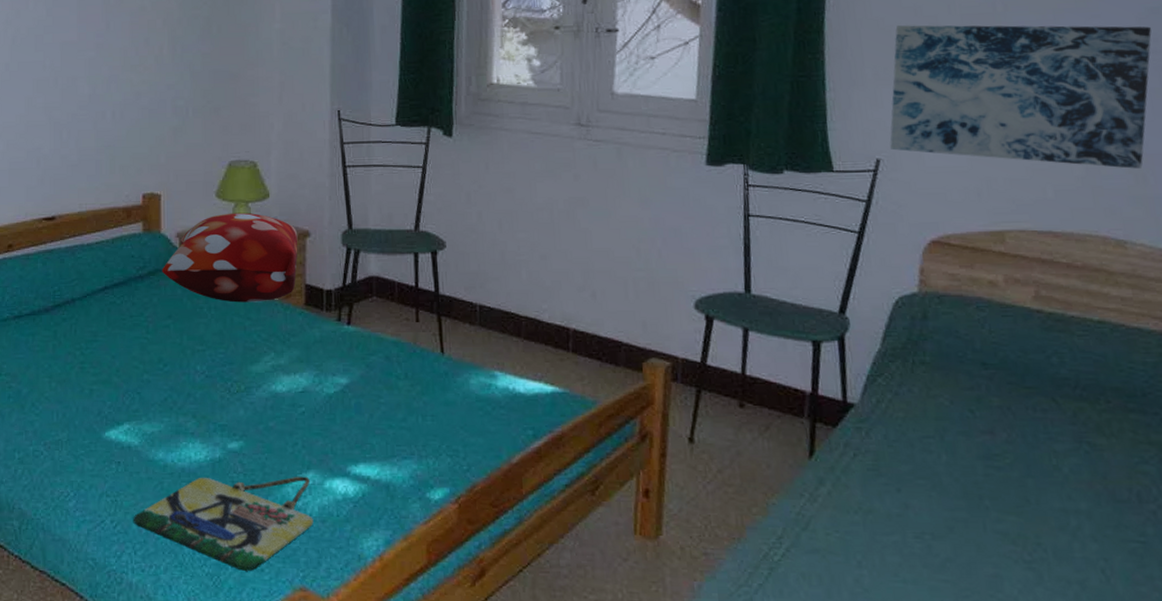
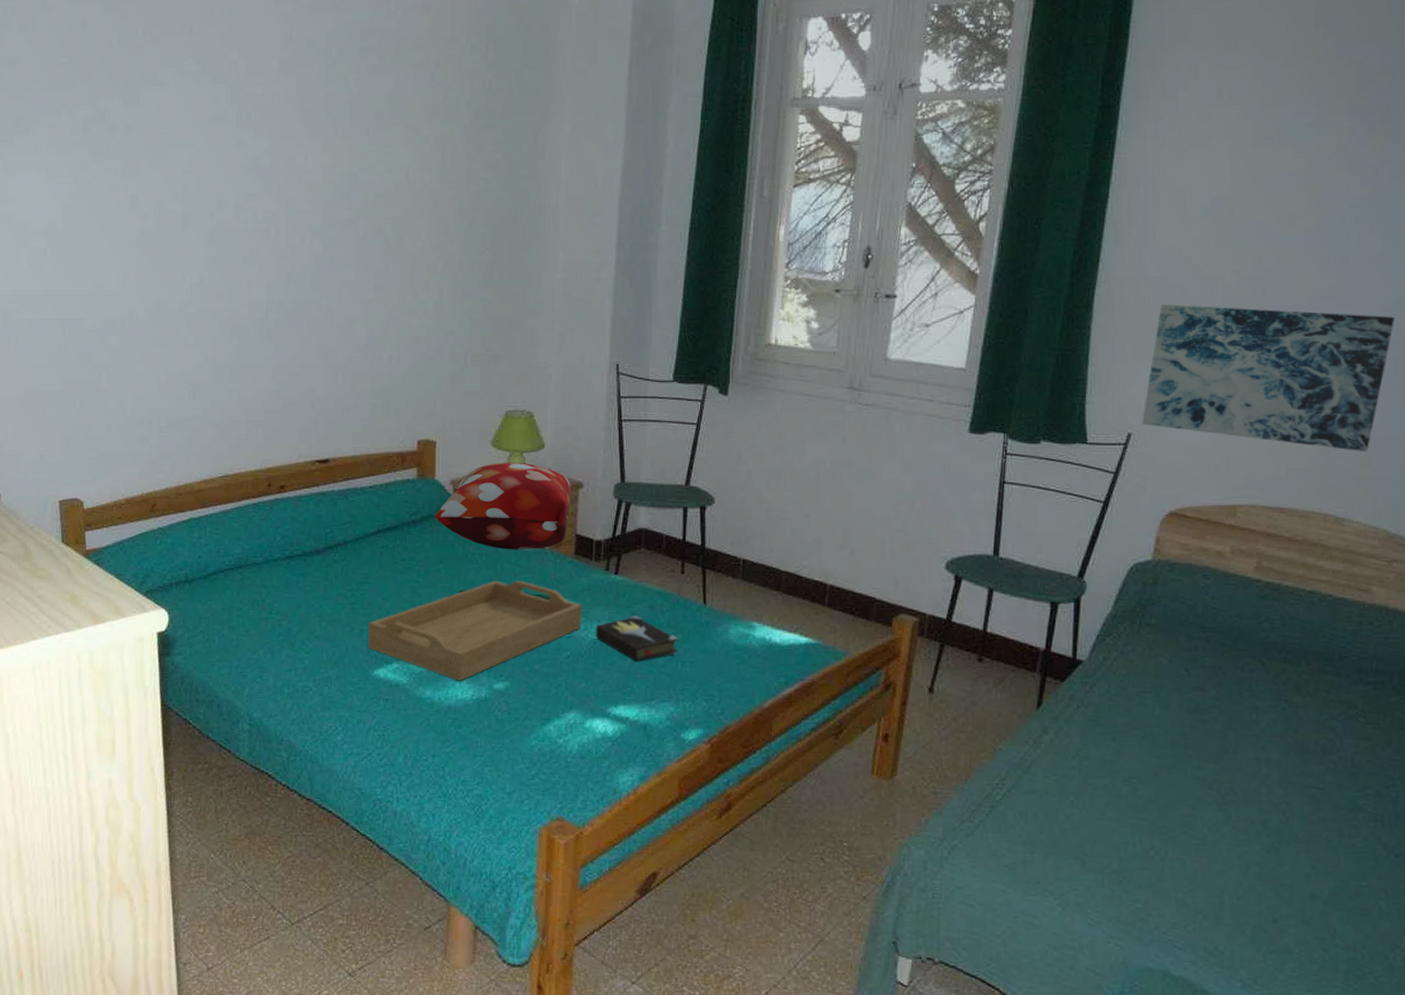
serving tray: none [98,334,316,441] -> present [368,580,582,681]
home sign: present [133,476,314,571] -> none [399,715,573,802]
hardback book: none [331,368,418,416] -> present [596,616,679,662]

